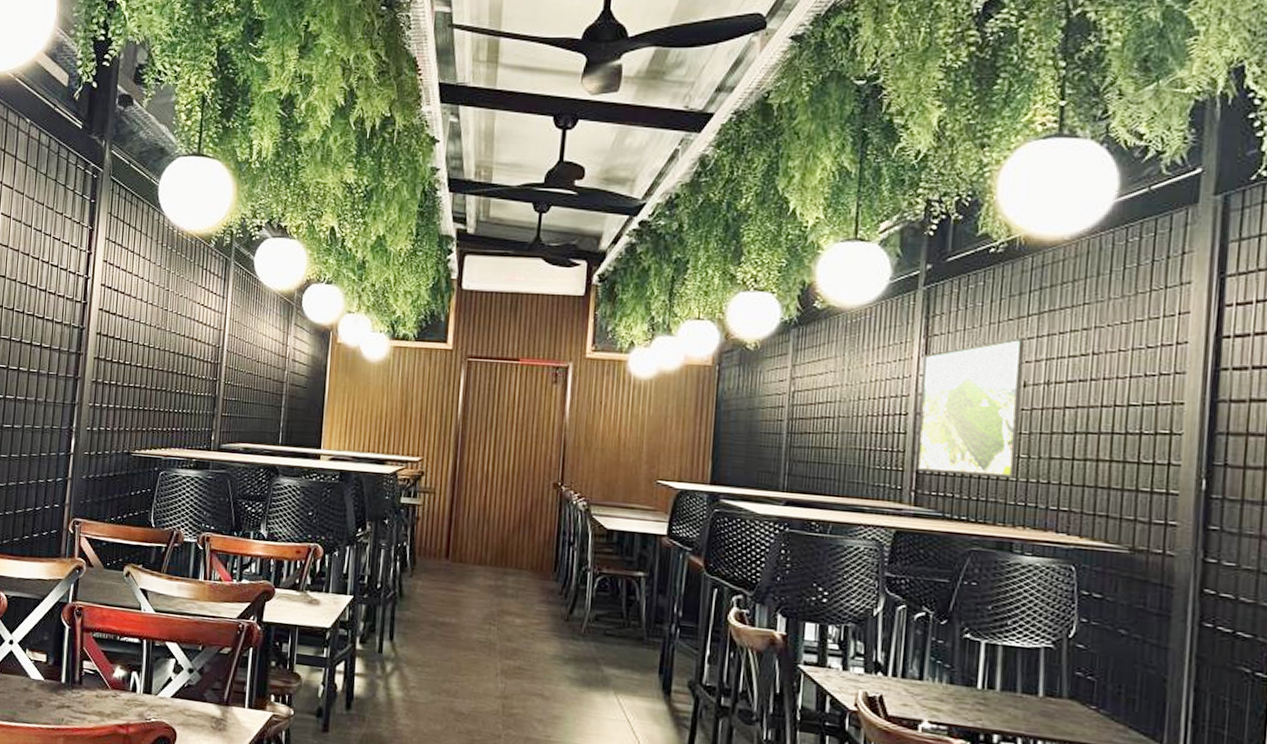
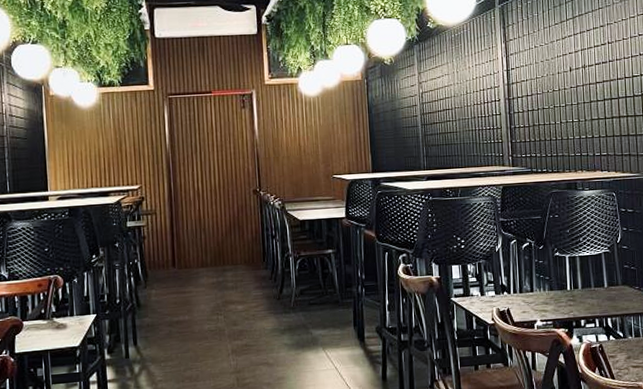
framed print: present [916,337,1025,479] -> none [505,36,573,141]

